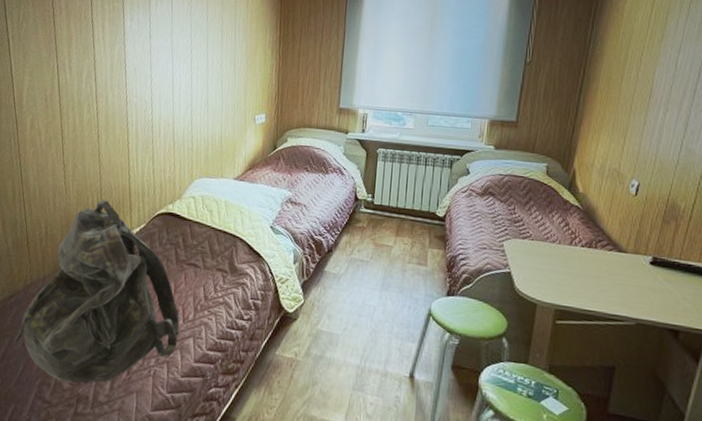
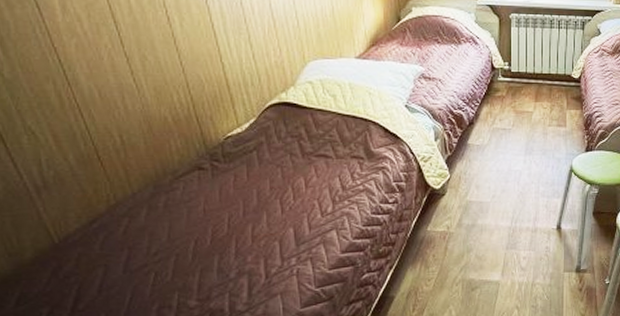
backpack: present [13,200,180,384] -> none [110,96,320,301]

